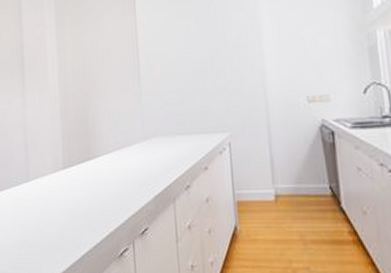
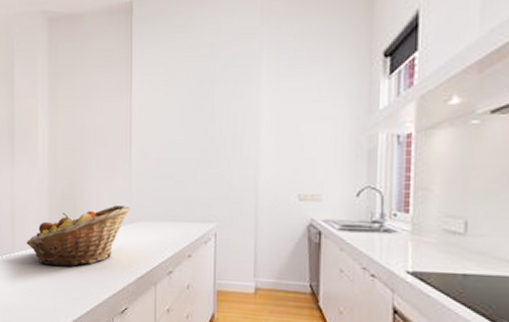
fruit basket: none [41,123,143,192] -> present [26,205,131,267]

